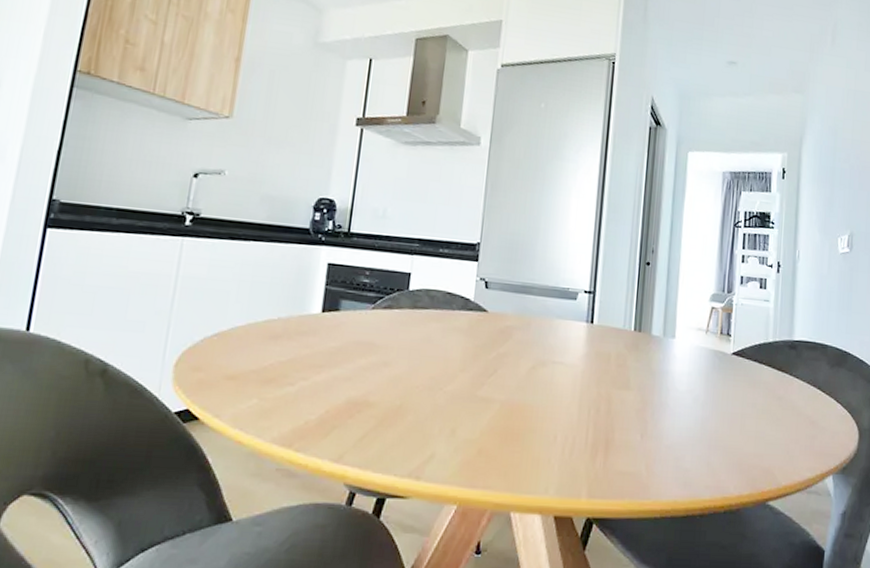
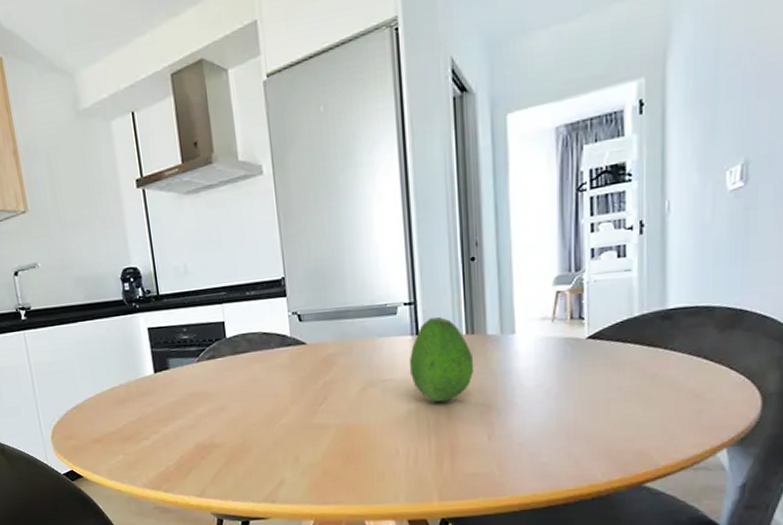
fruit: none [580,309,638,394] -> present [410,317,474,402]

